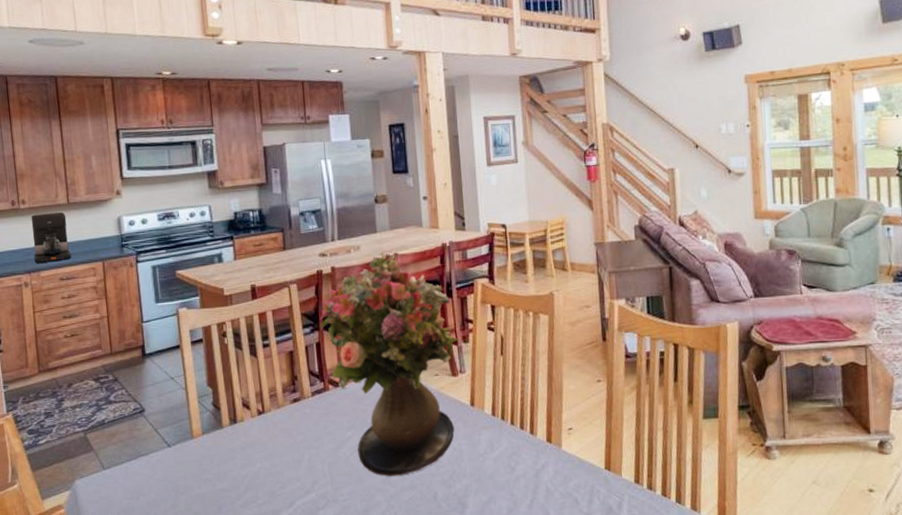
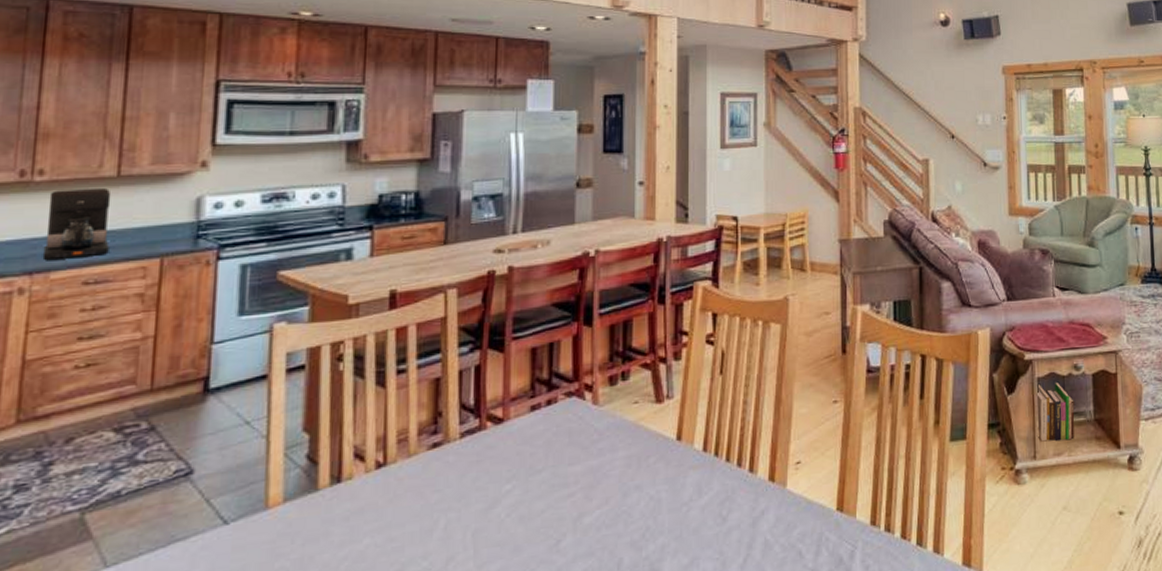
bouquet: present [319,251,458,476] -> none [483,247,668,542]
books: none [784,372,824,424] -> present [1036,383,1075,442]

